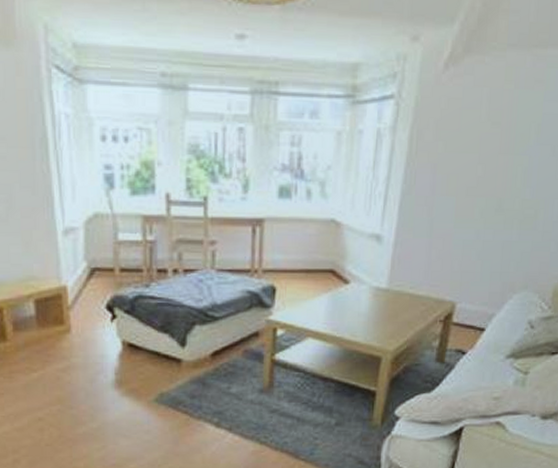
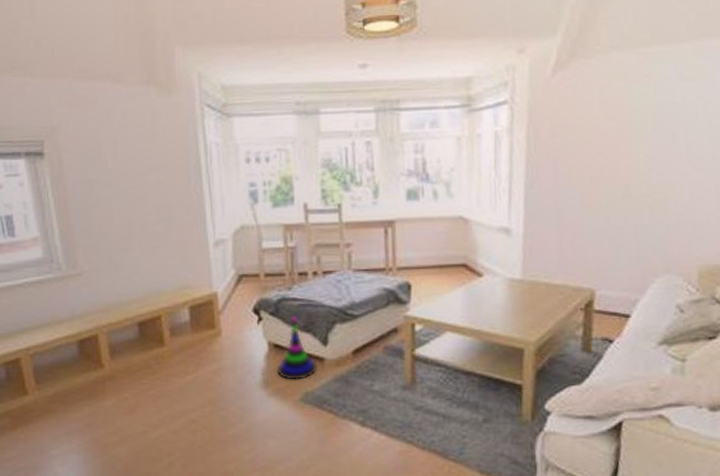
stacking toy: none [131,315,174,381] -> present [277,316,317,380]

